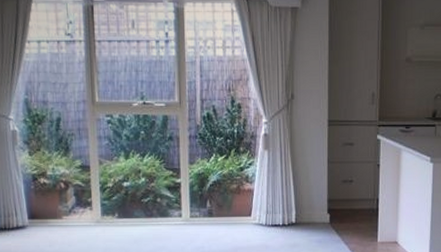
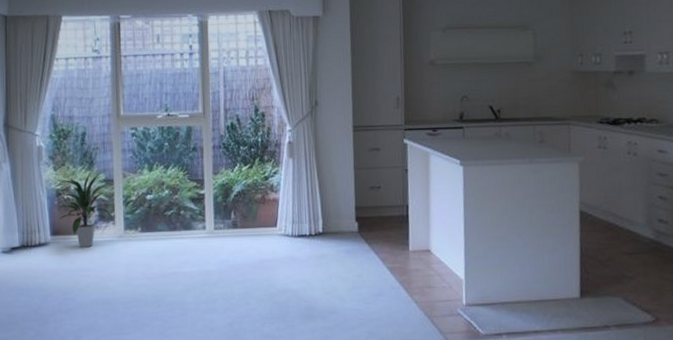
indoor plant: none [36,157,88,231] -> present [59,172,111,247]

